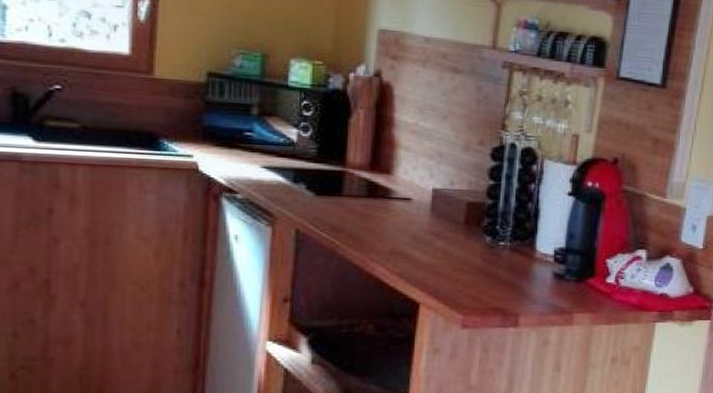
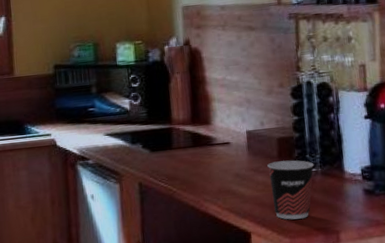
cup: none [450,228,504,295] -> present [267,160,315,220]

